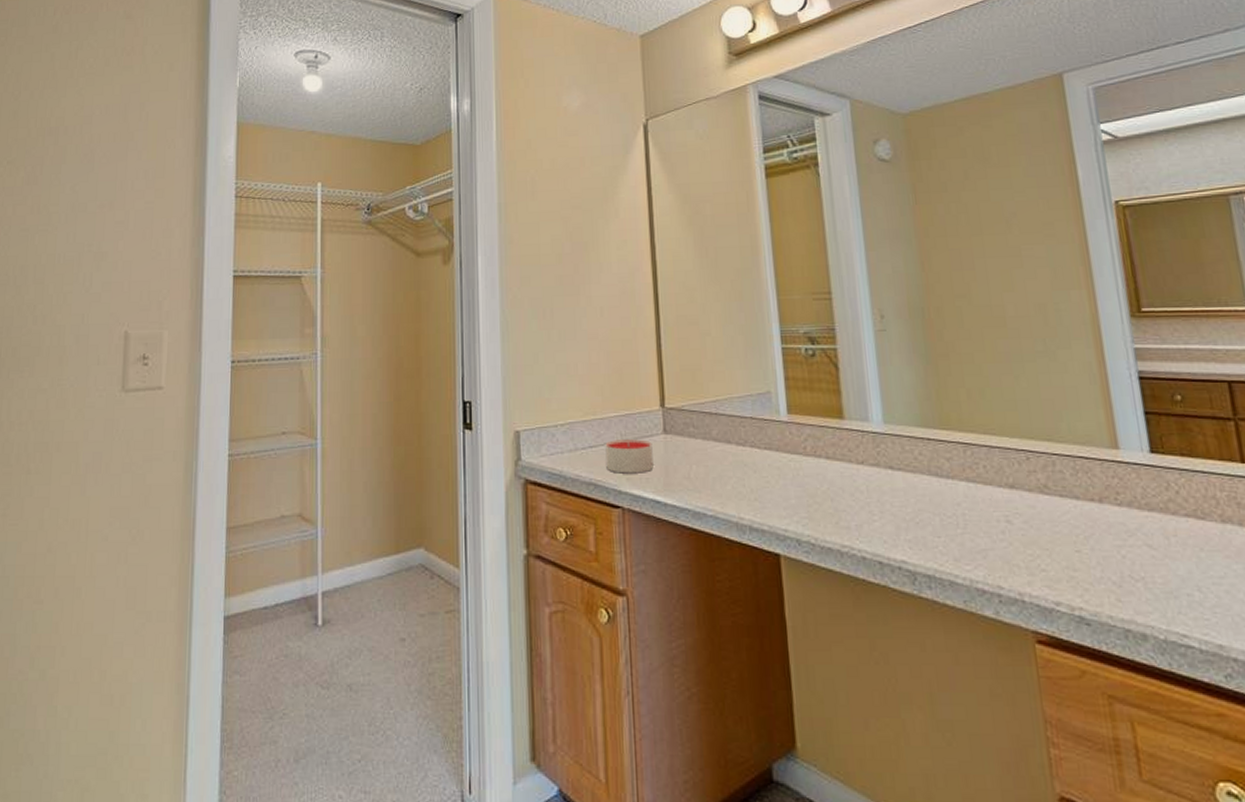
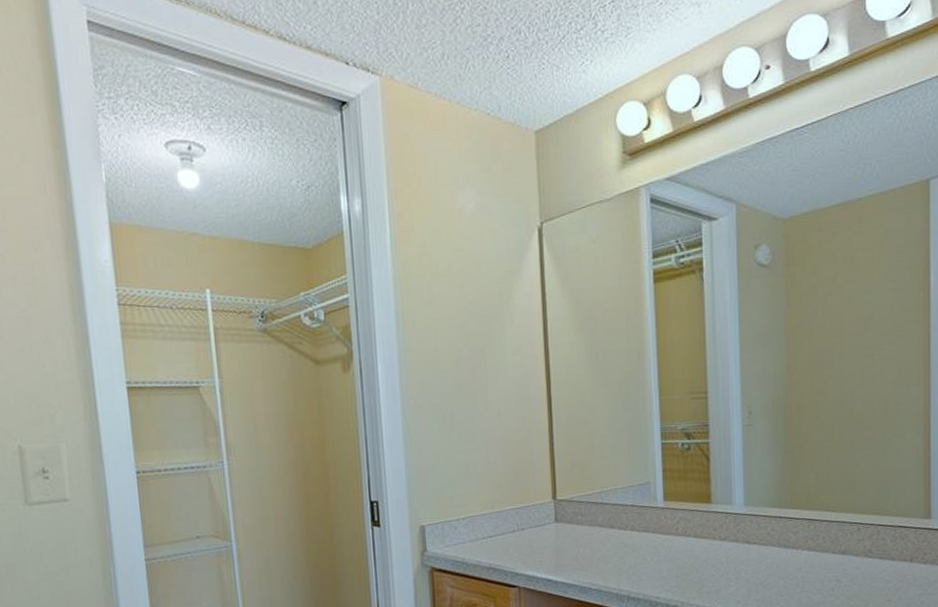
candle: present [605,439,654,474] -> none [503,528,546,558]

